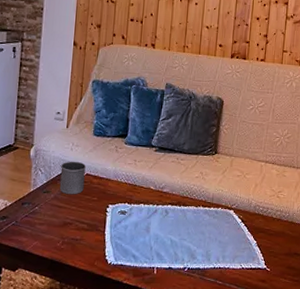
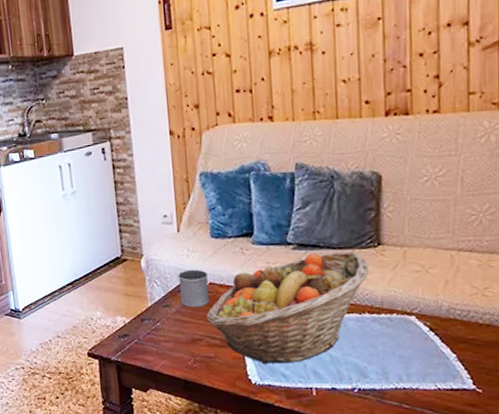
fruit basket: none [79,155,207,246] -> present [206,251,369,364]

